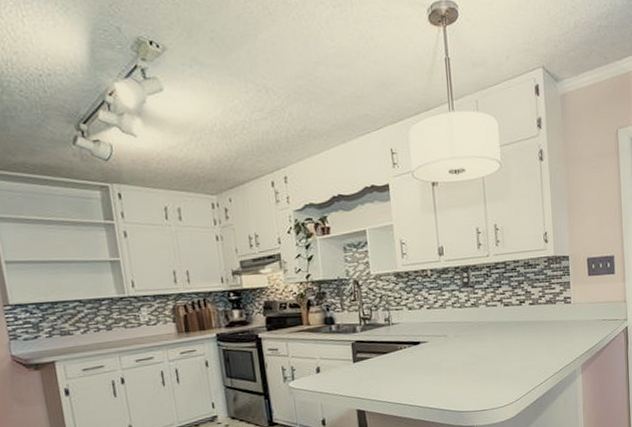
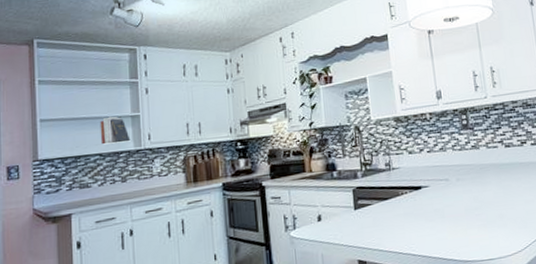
books: none [75,260,112,291] -> present [100,116,131,145]

